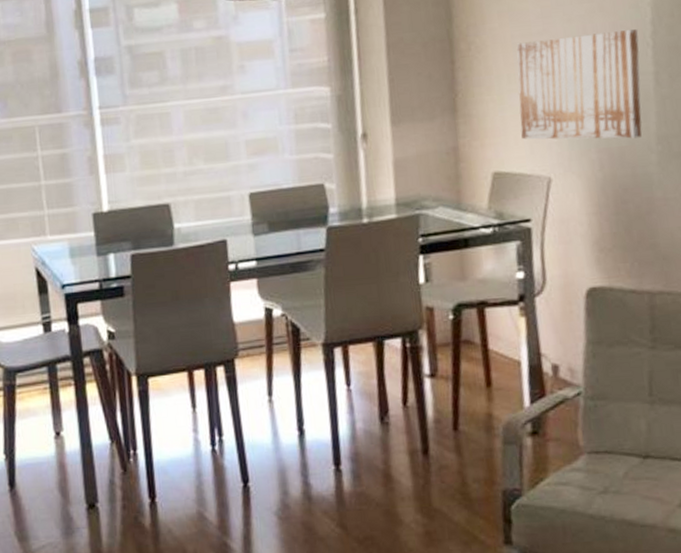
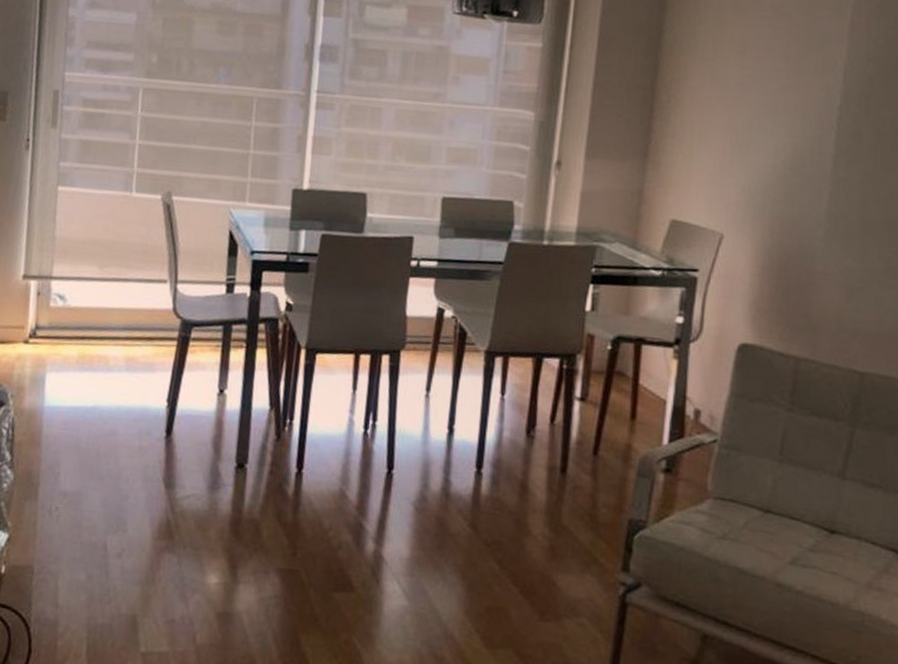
wall art: present [516,29,642,140] -> none [703,104,826,213]

